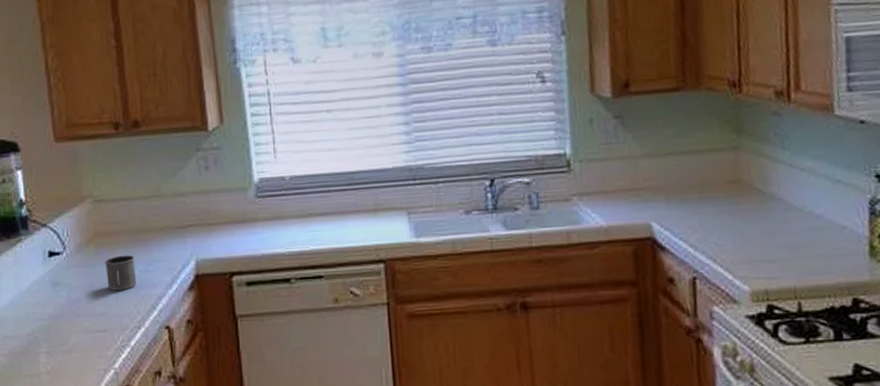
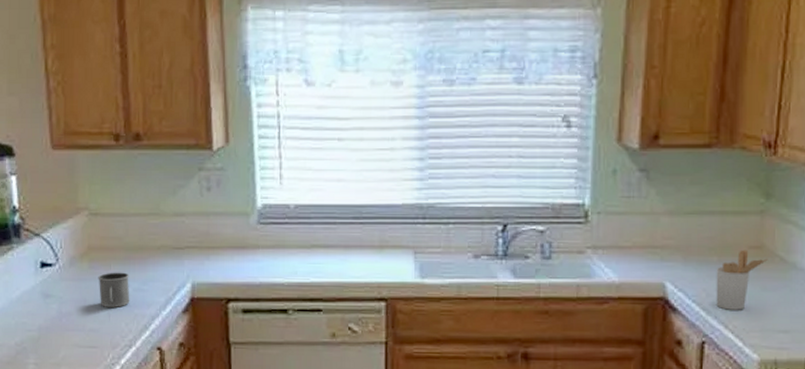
utensil holder: none [698,185,747,245] -> present [716,249,768,310]

